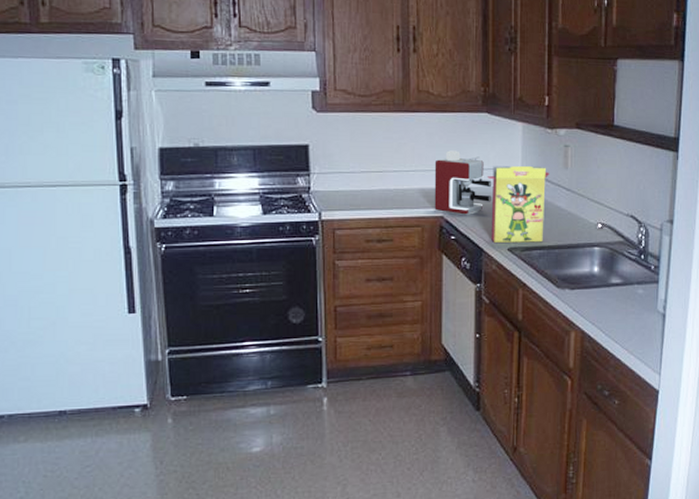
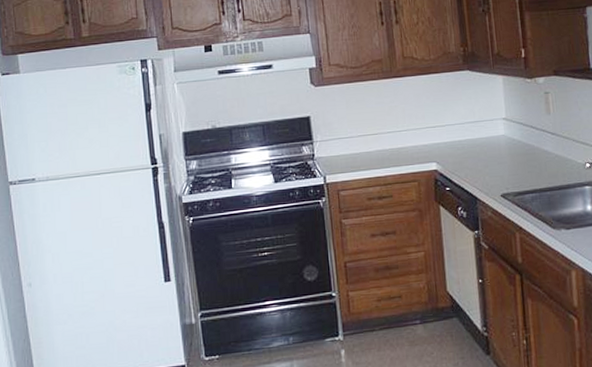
coffee maker: present [434,150,493,215] -> none [424,108,481,167]
cereal box: present [486,165,549,243] -> none [473,114,534,190]

